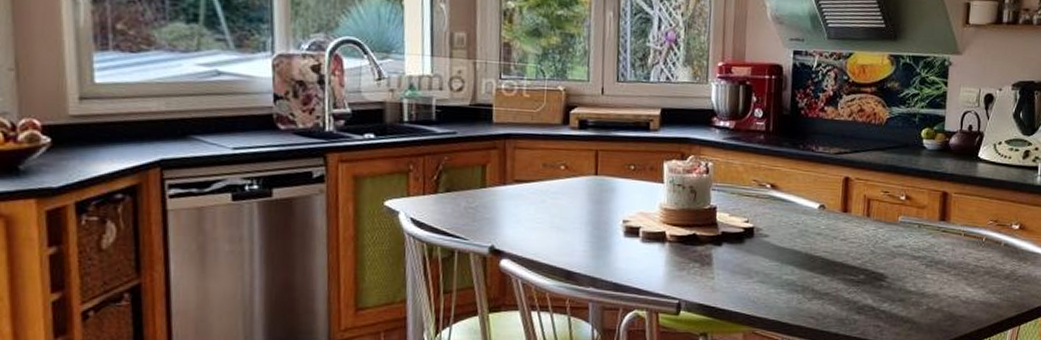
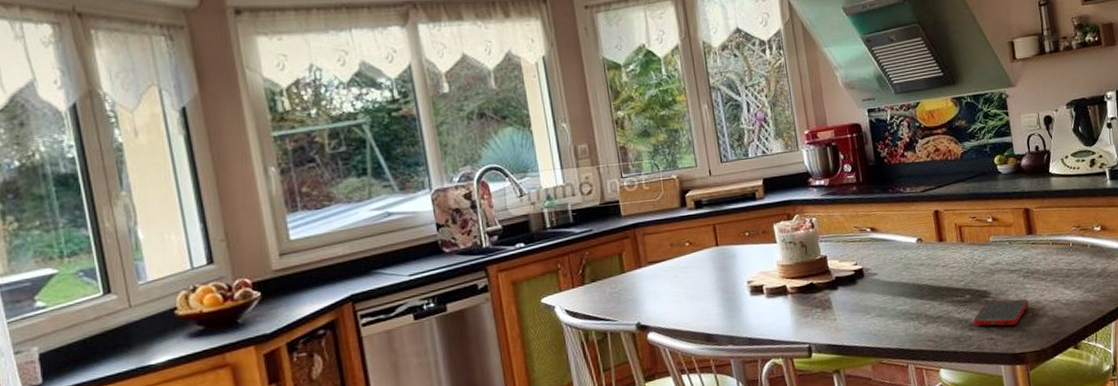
cell phone: none [862,285,926,315] -> present [973,299,1029,327]

